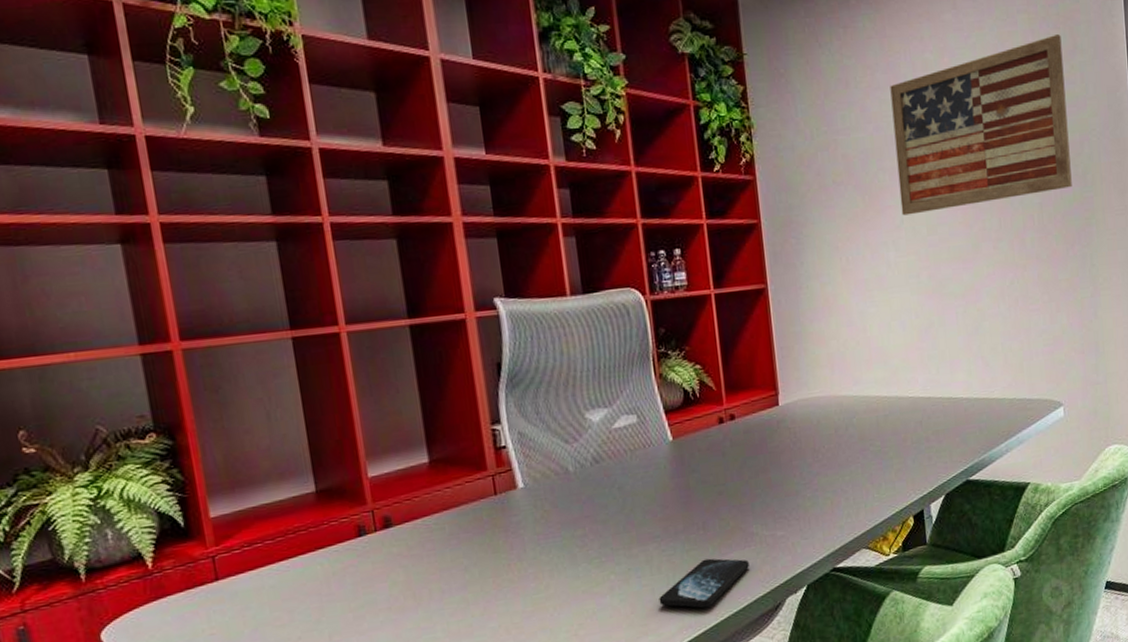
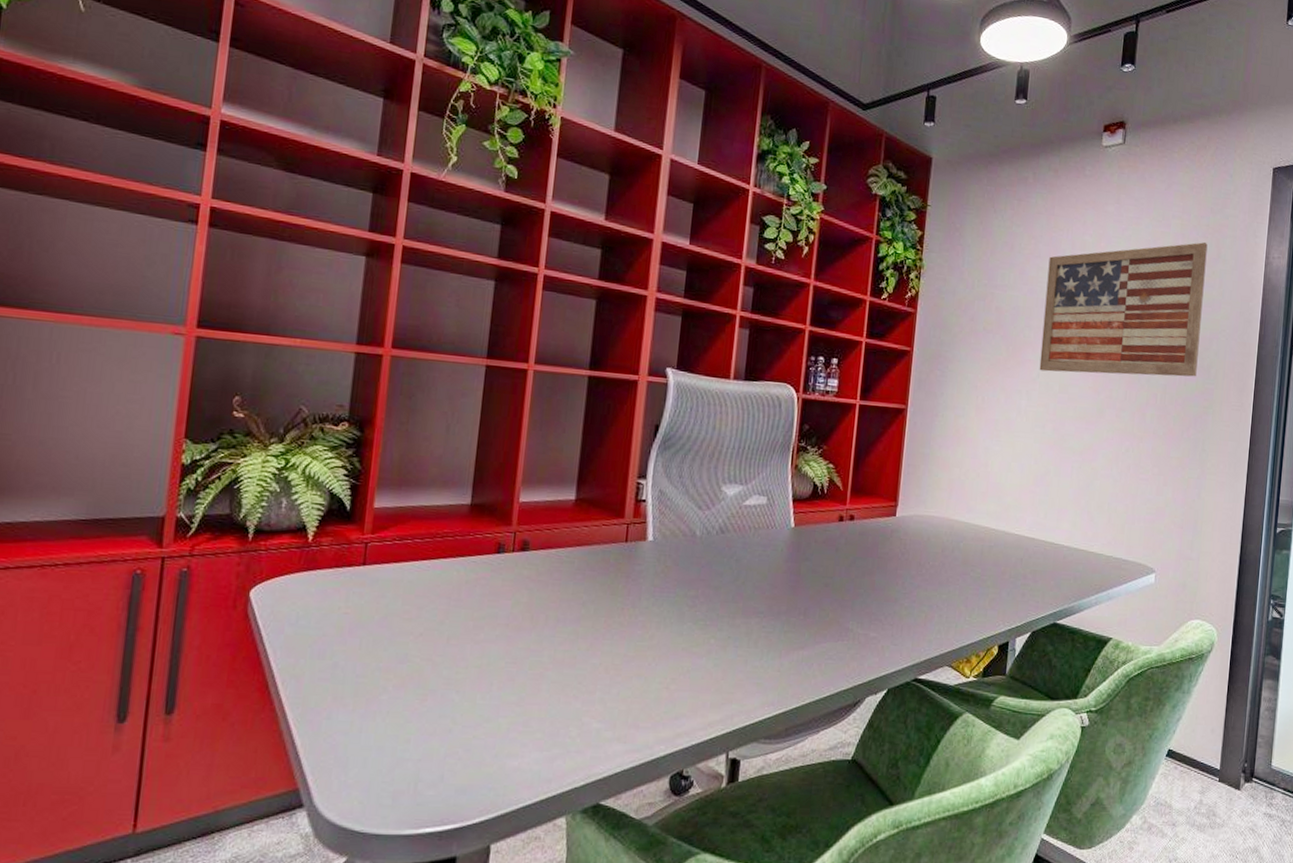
smartphone: present [659,558,749,609] -> none [749,643,839,690]

